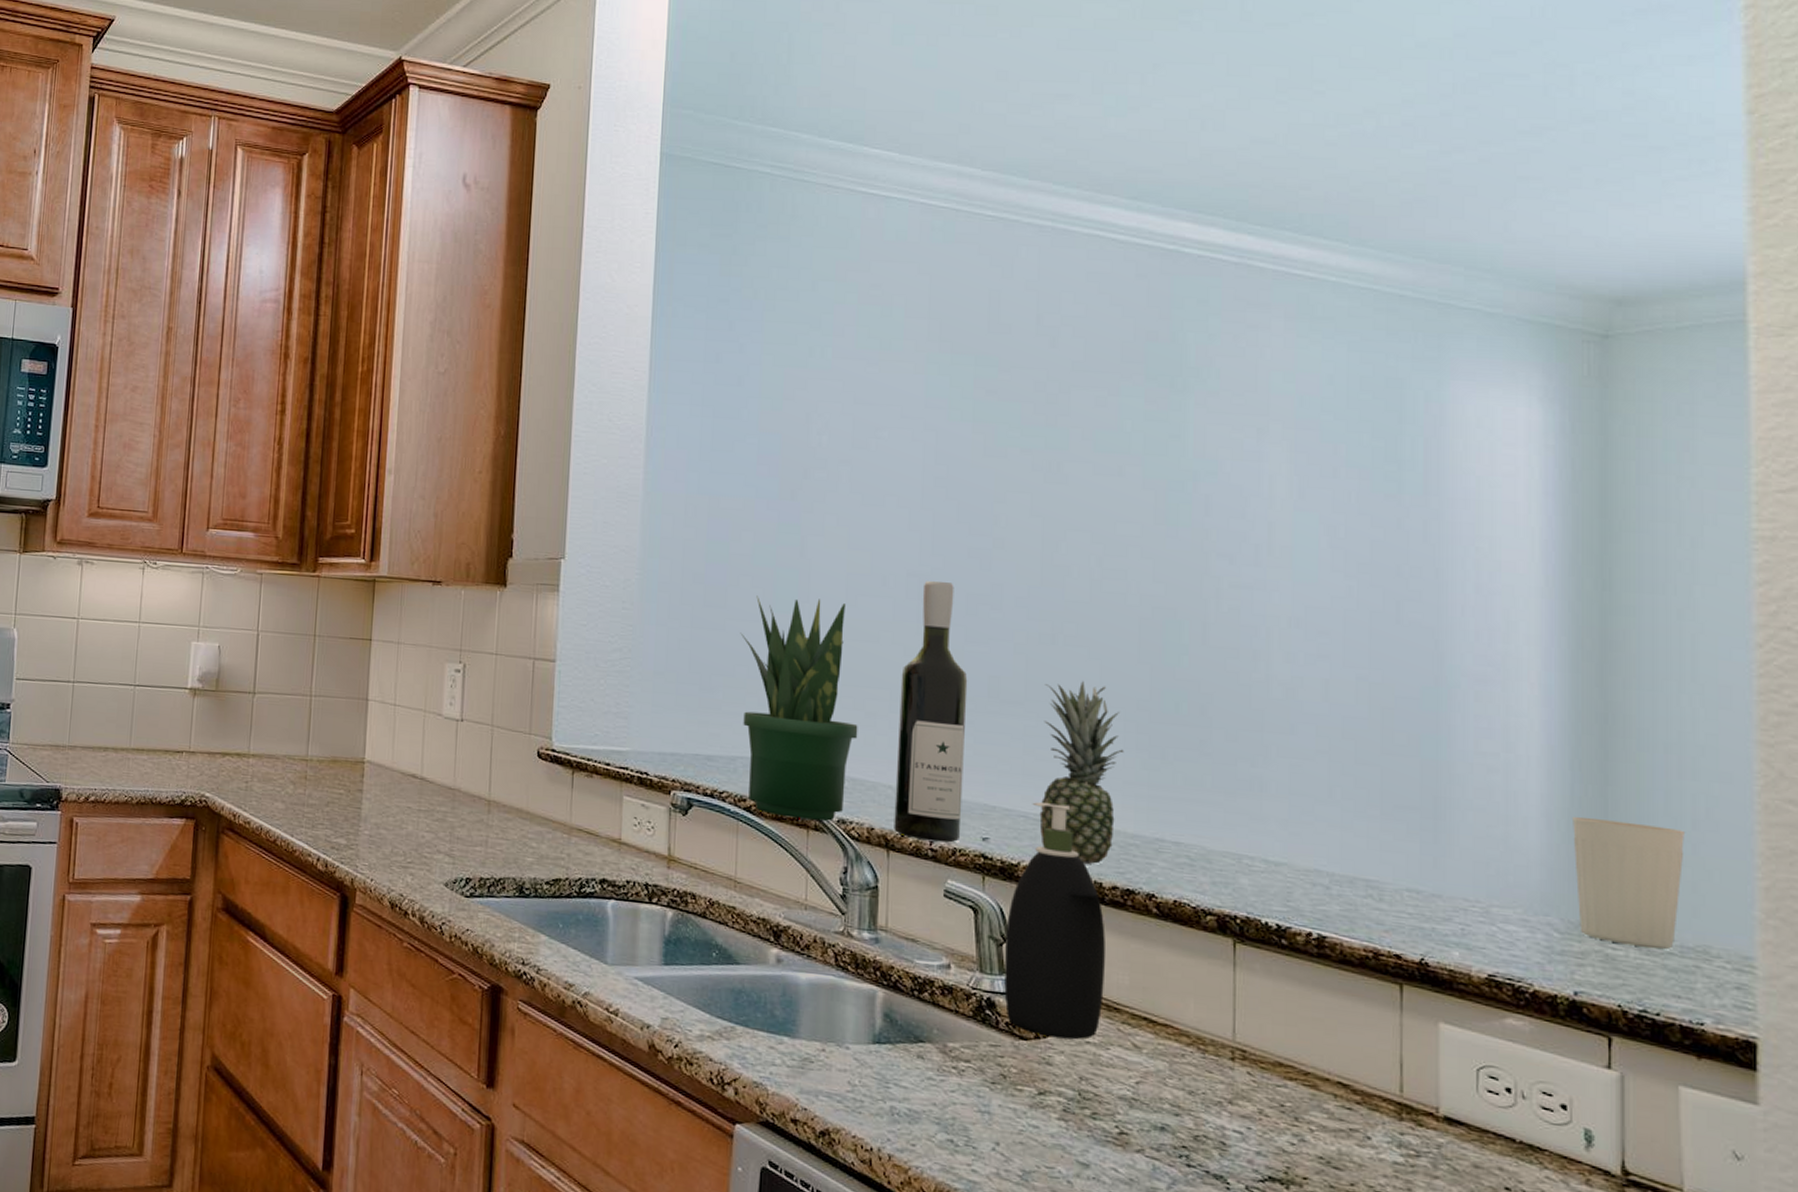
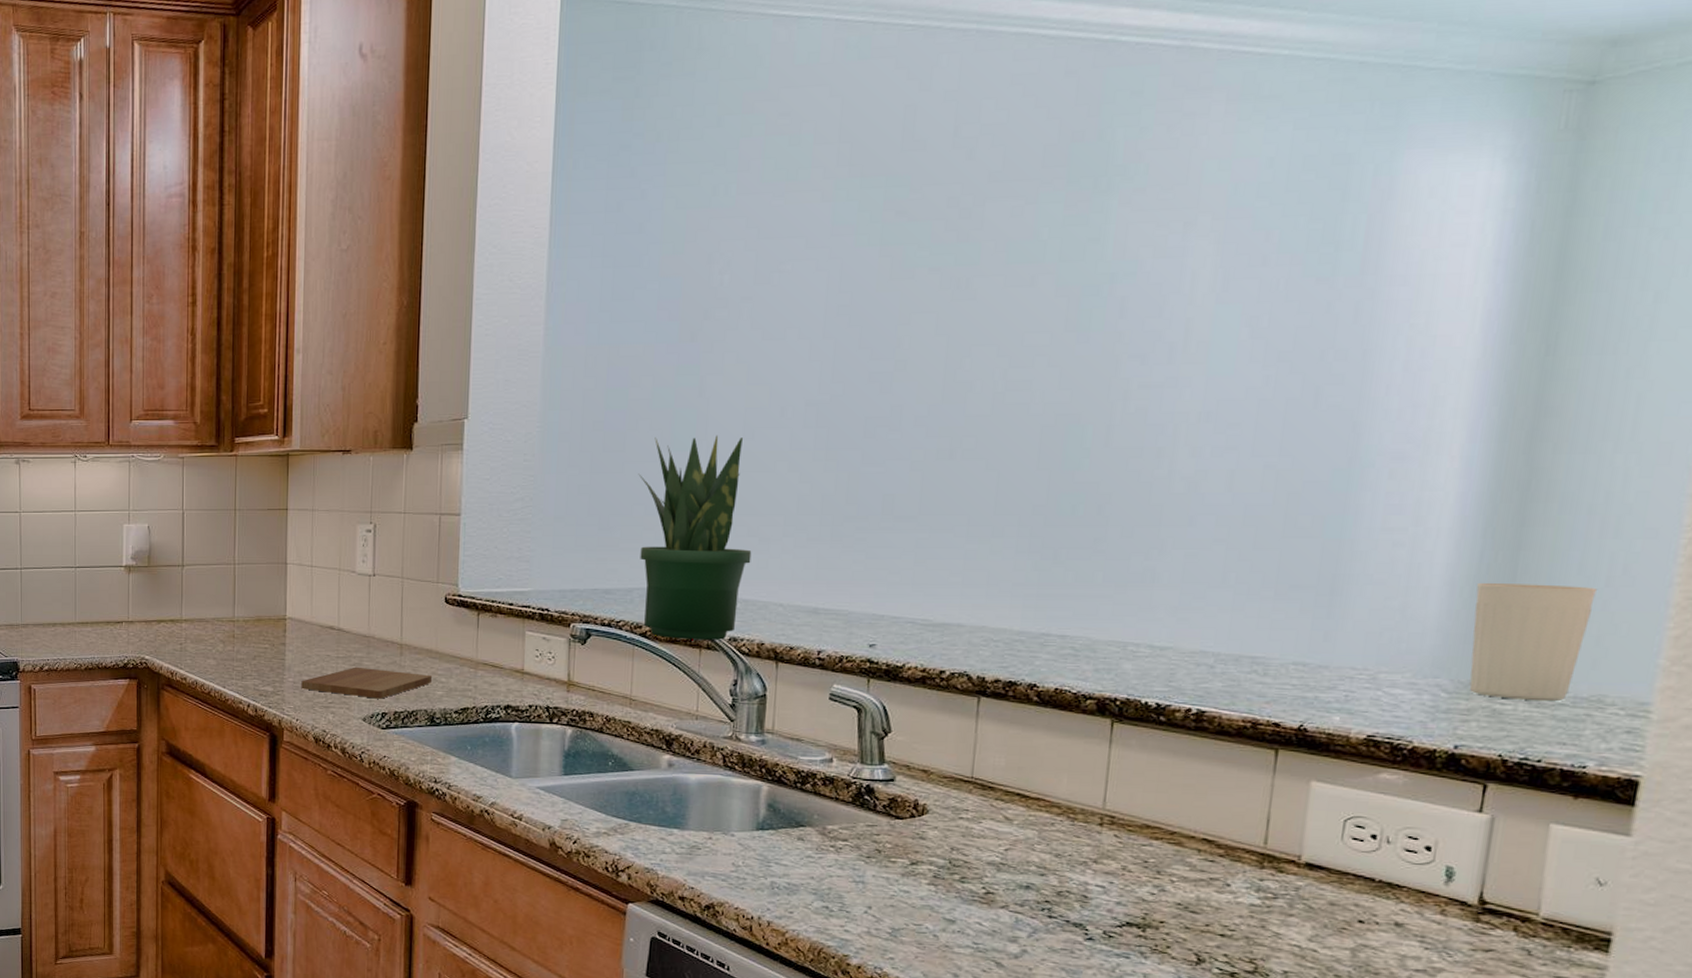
cutting board: none [378,822,523,862] -> present [301,666,433,699]
bottle: present [894,581,968,843] -> none [783,408,862,651]
soap dispenser: present [1004,802,1106,1040] -> none [883,609,985,817]
fruit: present [1039,681,1124,864] -> none [926,492,1016,661]

